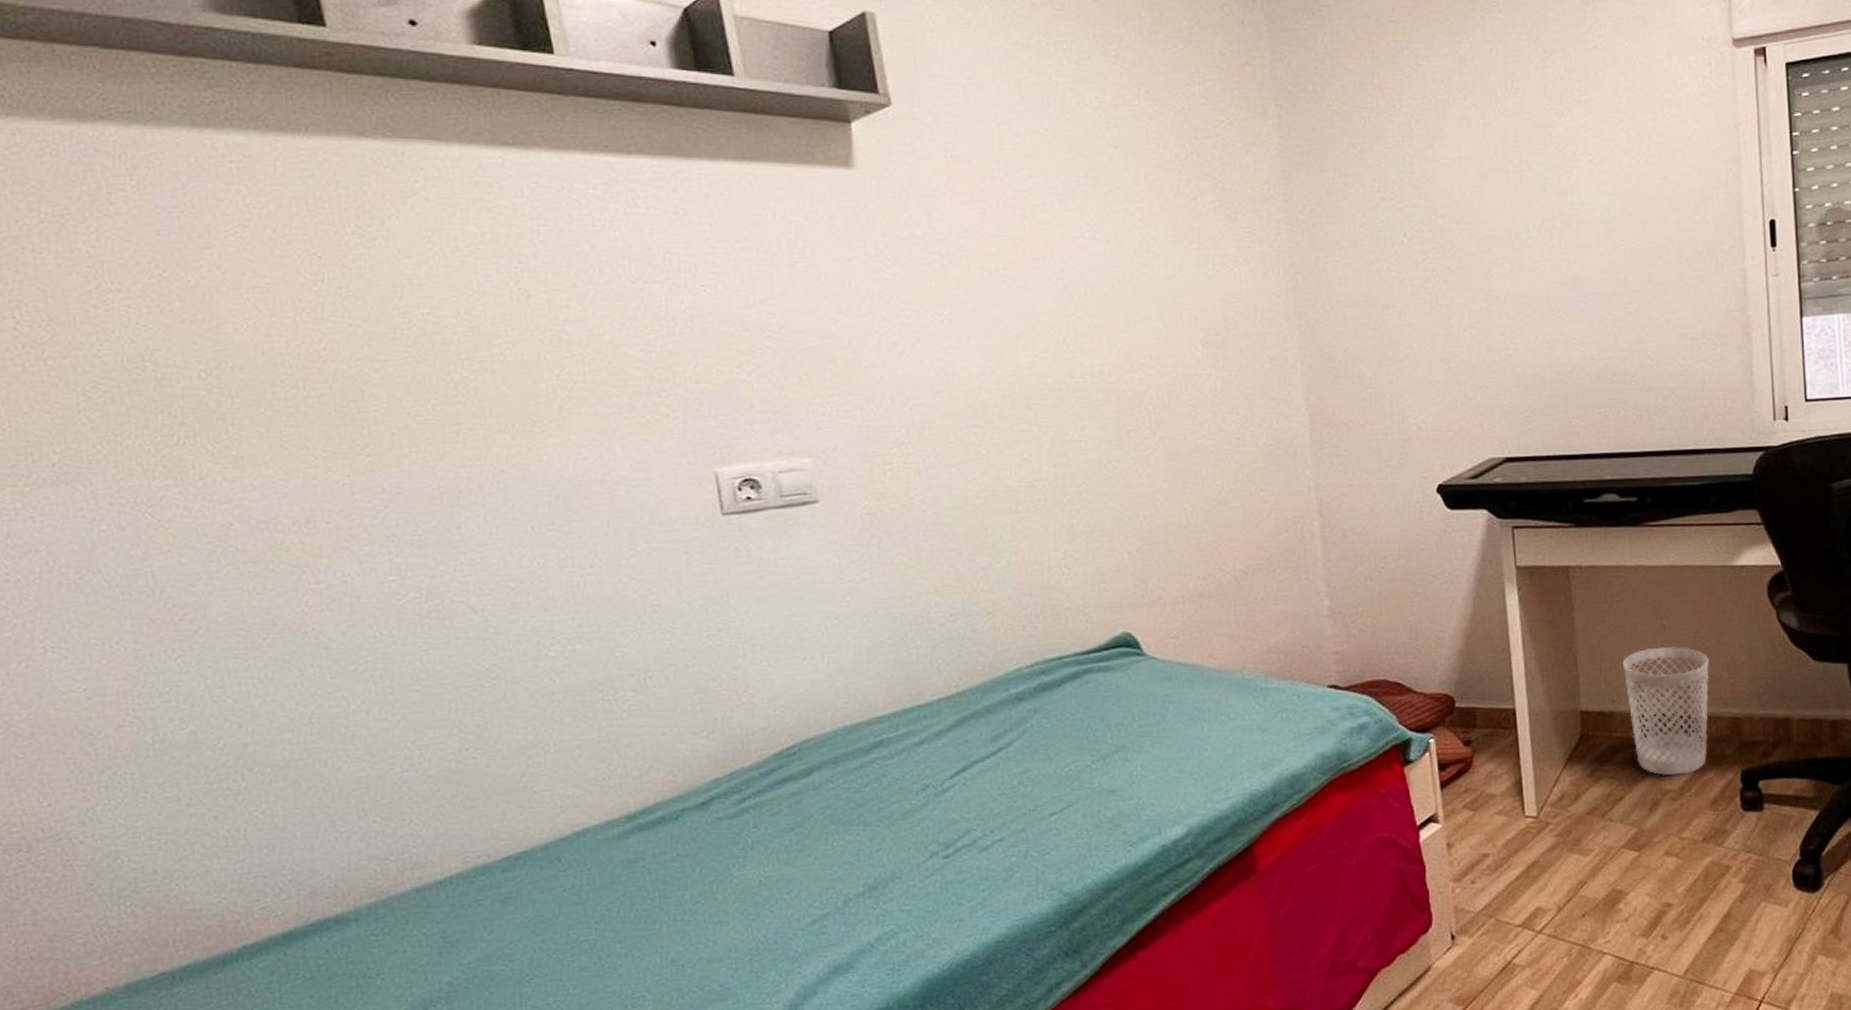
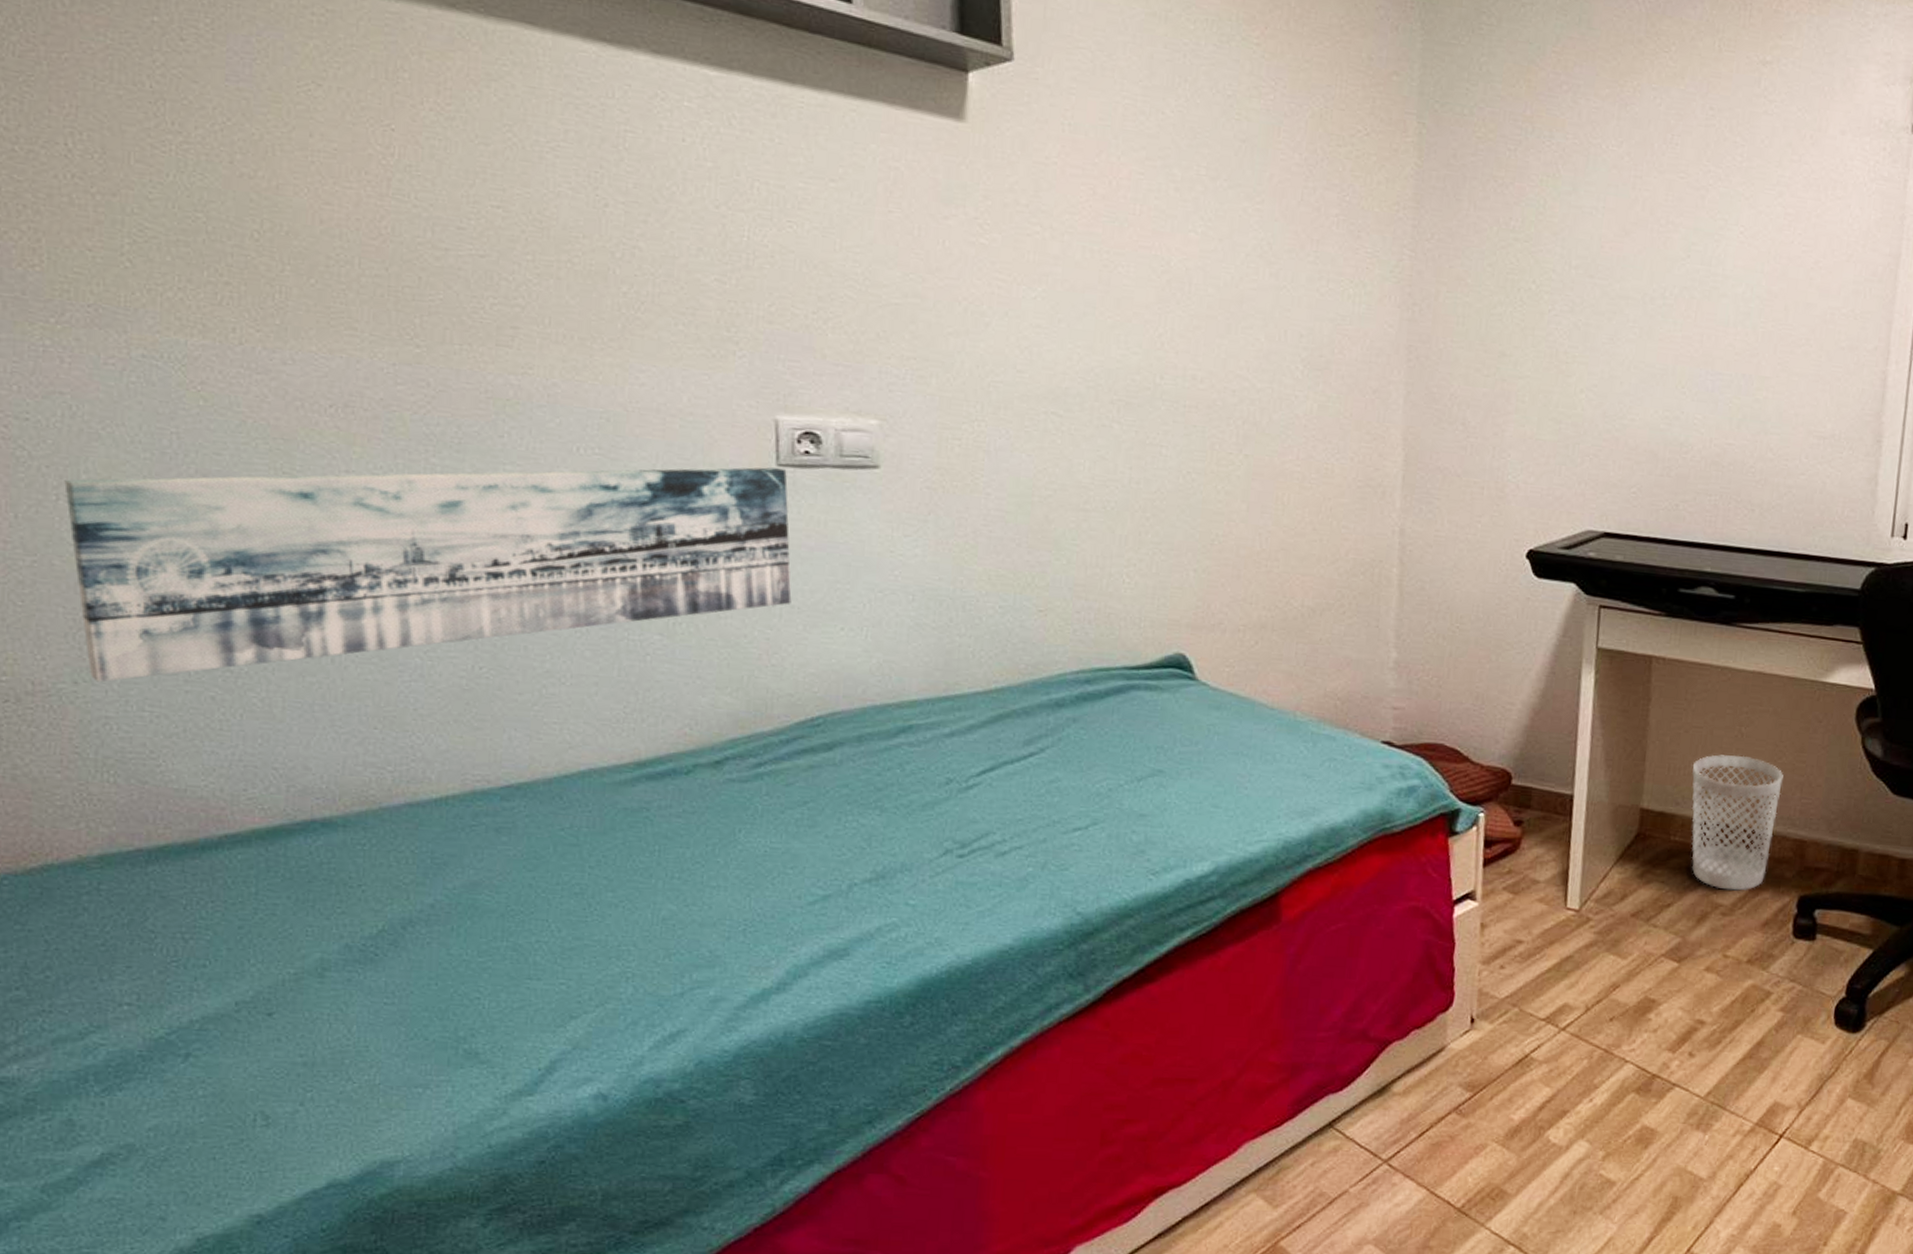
wall art: none [50,517,753,819] -> present [64,467,792,683]

